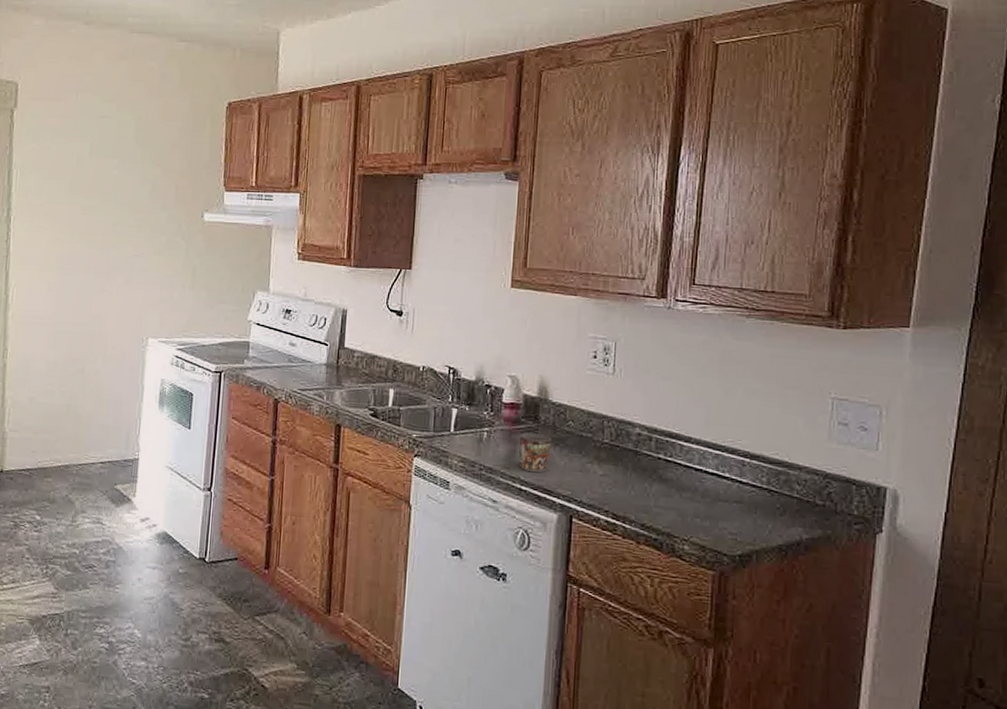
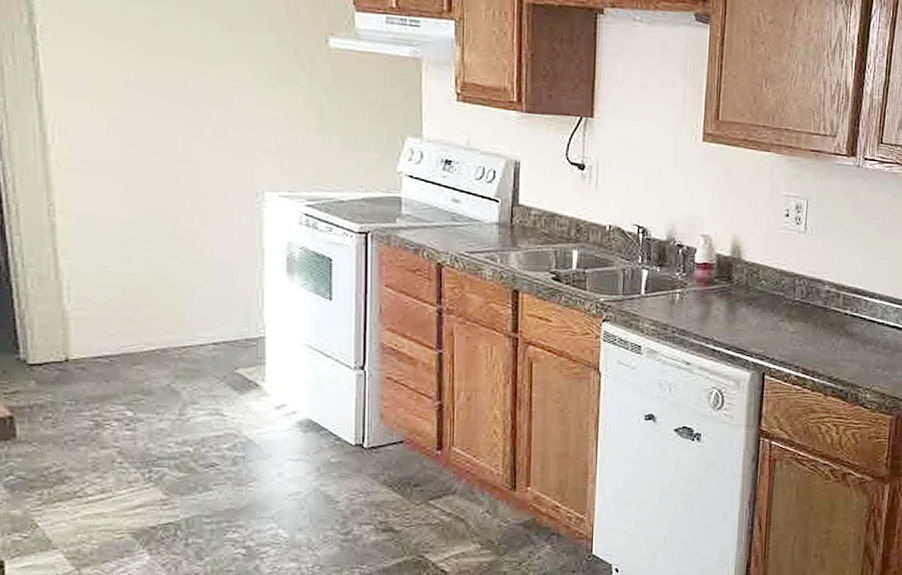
mug: present [519,433,552,473] -> none [712,293,745,333]

